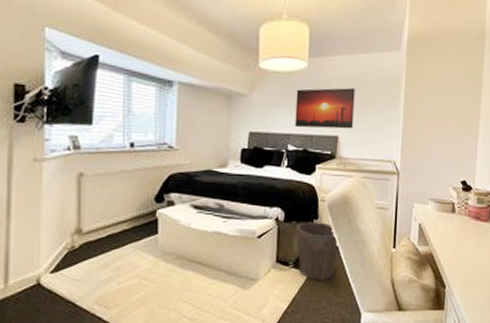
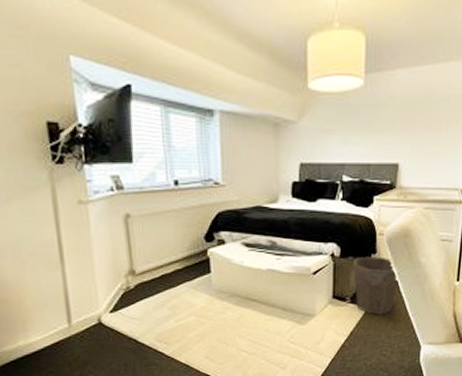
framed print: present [295,88,355,129] -> none [350,107,419,156]

